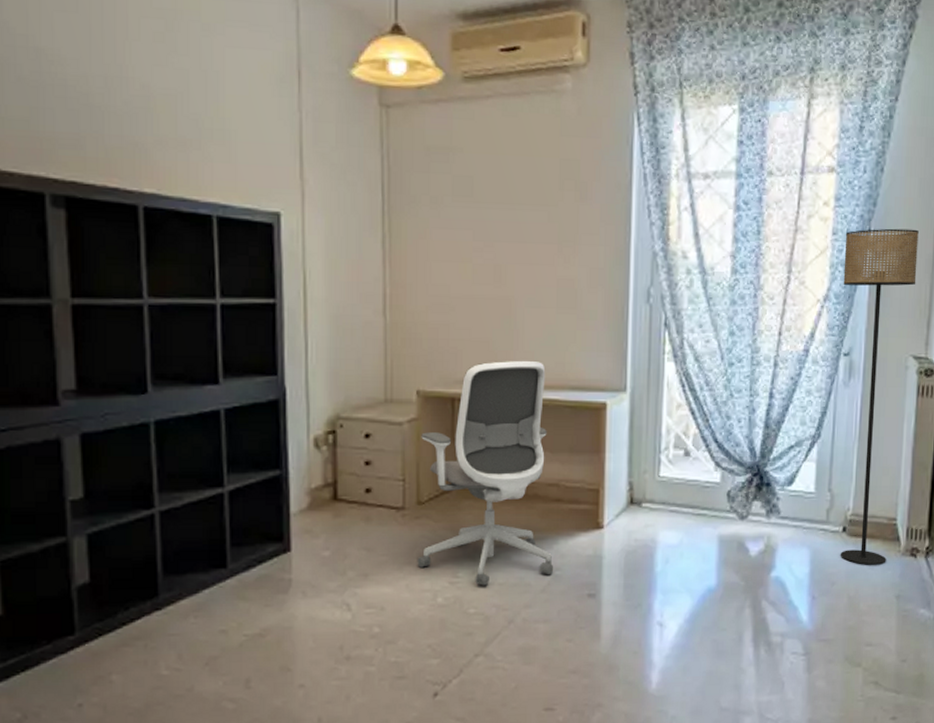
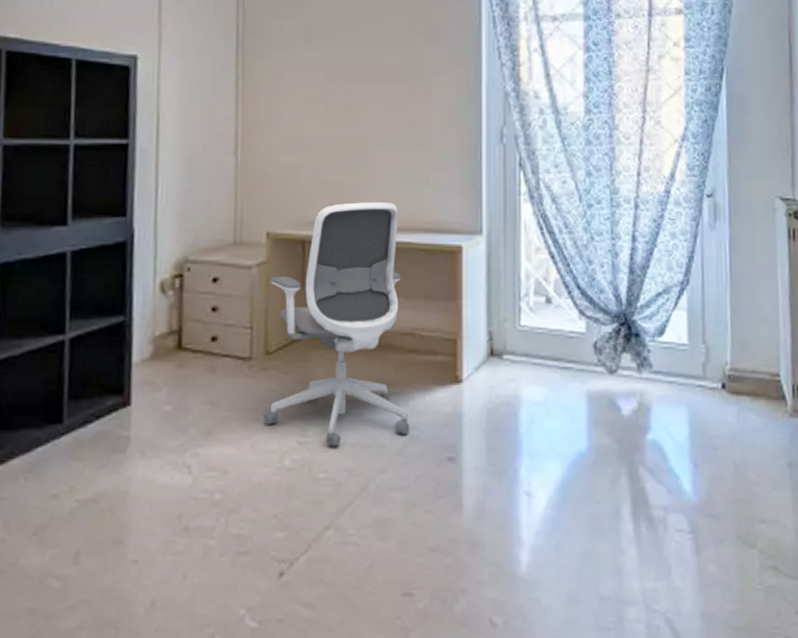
floor lamp: present [840,228,919,565] -> none [698,68,776,427]

